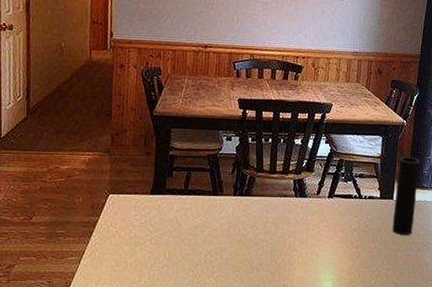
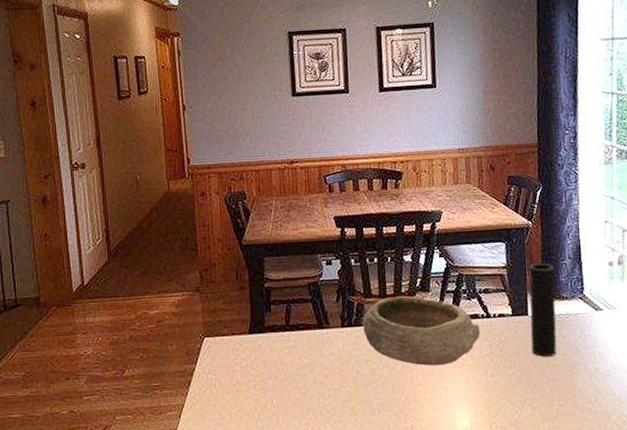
bowl: none [252,173,352,235] -> present [363,296,480,366]

